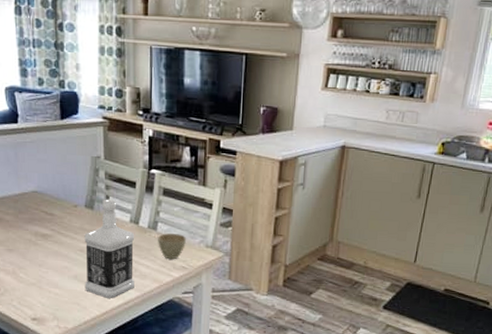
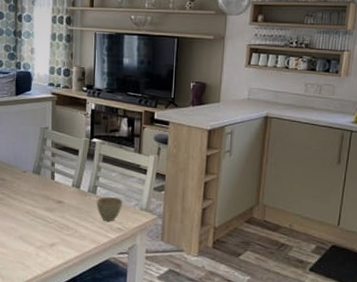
bottle: present [84,199,135,298] -> none [29,165,76,258]

